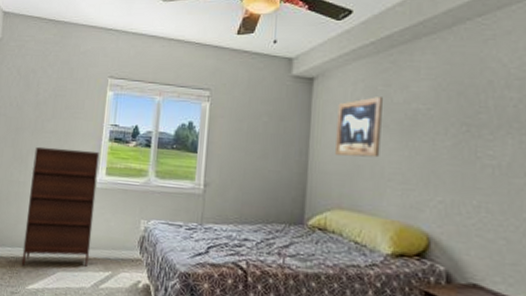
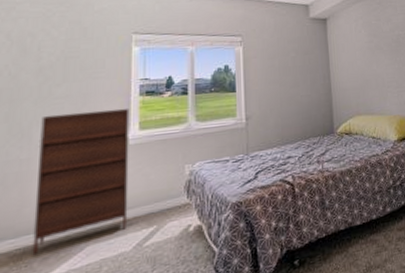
wall art: present [335,97,383,158] -> none [347,29,380,75]

